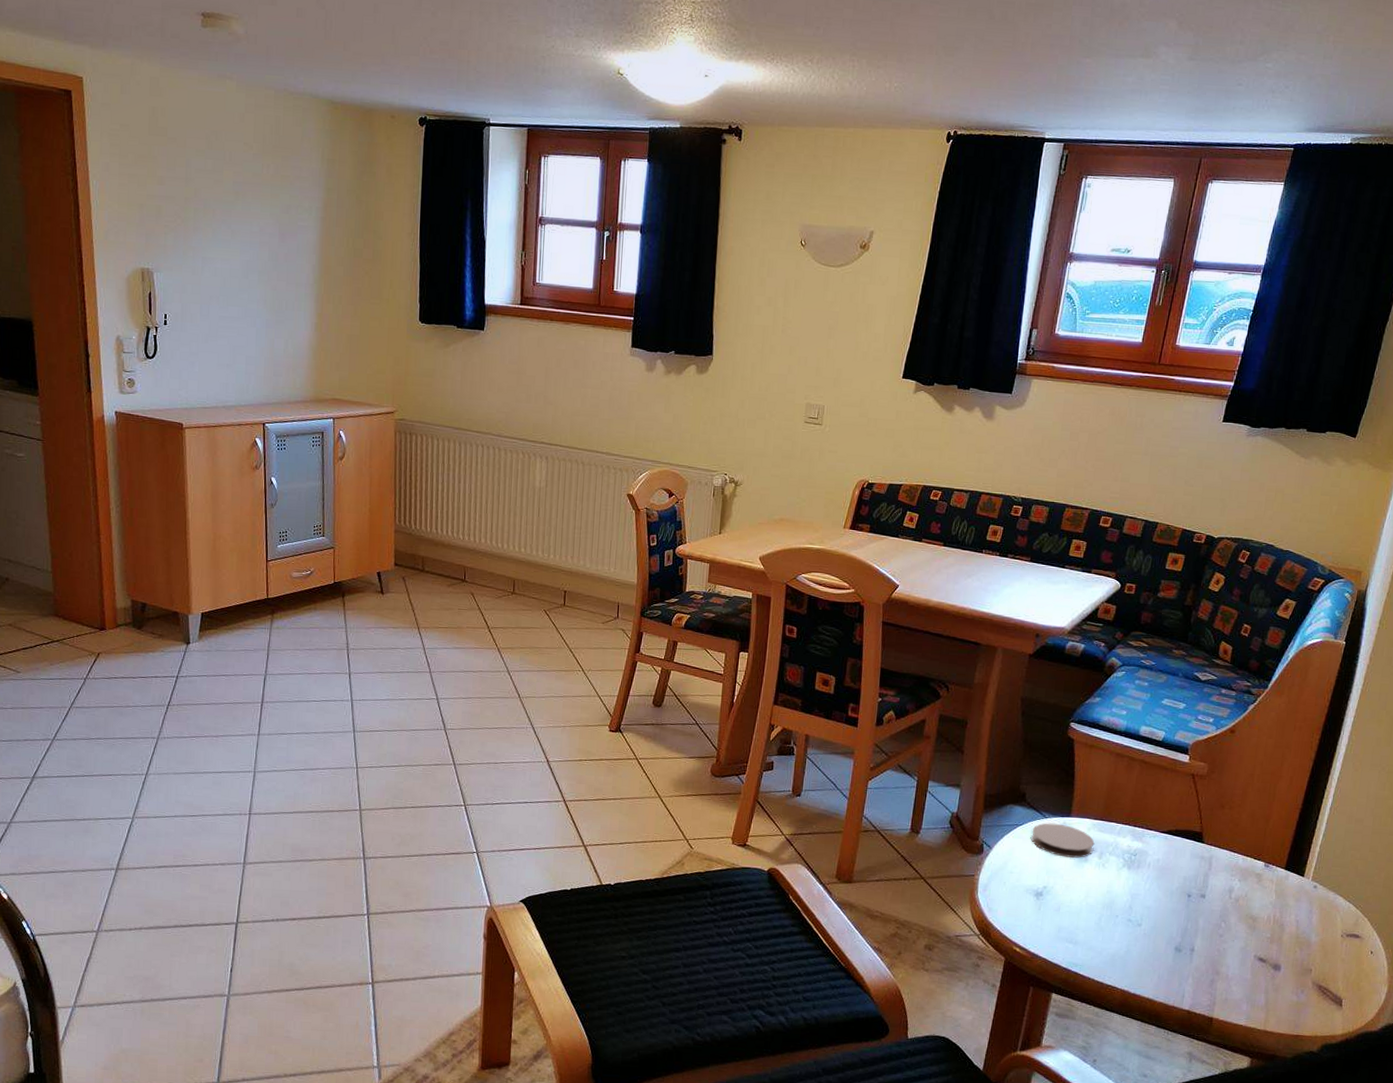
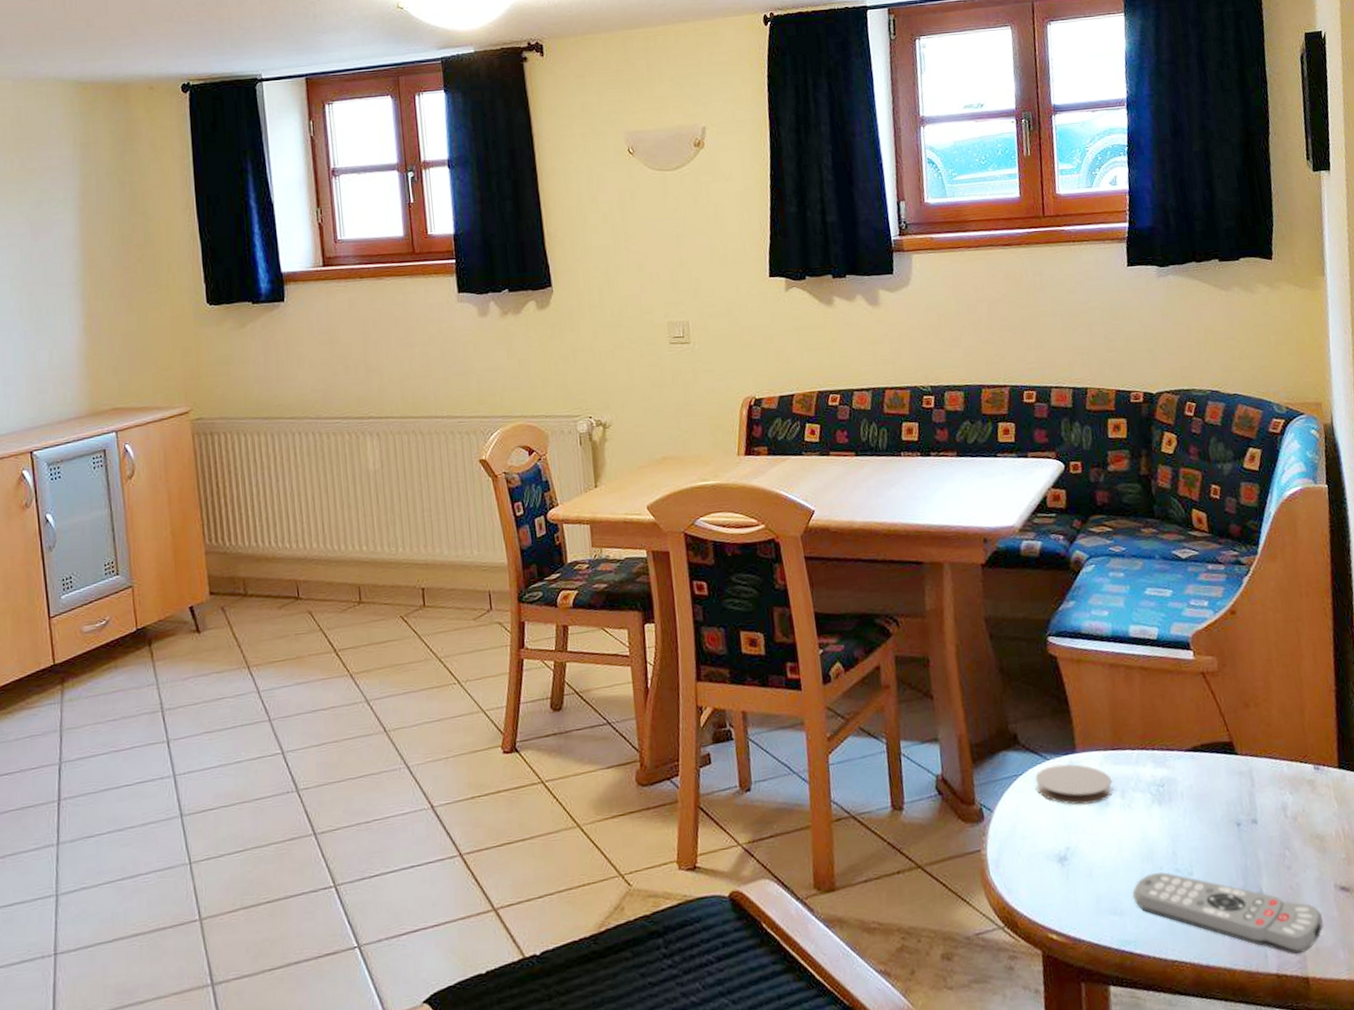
remote control: none [1088,919,1237,1000] -> present [1132,872,1324,955]

